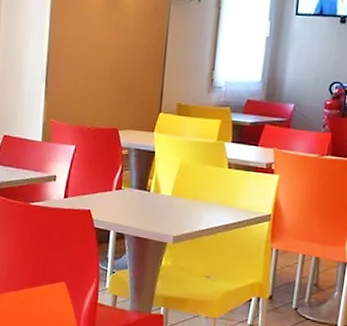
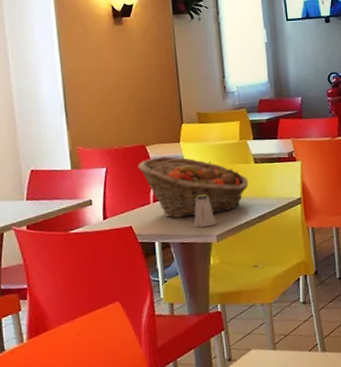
fruit basket: none [106,143,218,214] -> present [137,156,249,219]
saltshaker: none [152,192,176,226] -> present [193,195,217,228]

